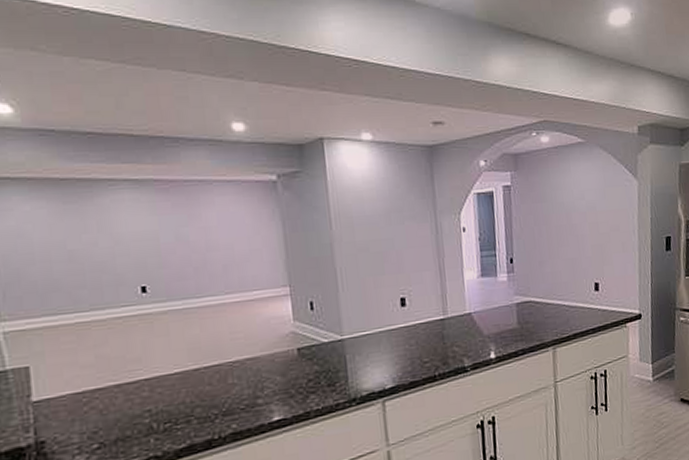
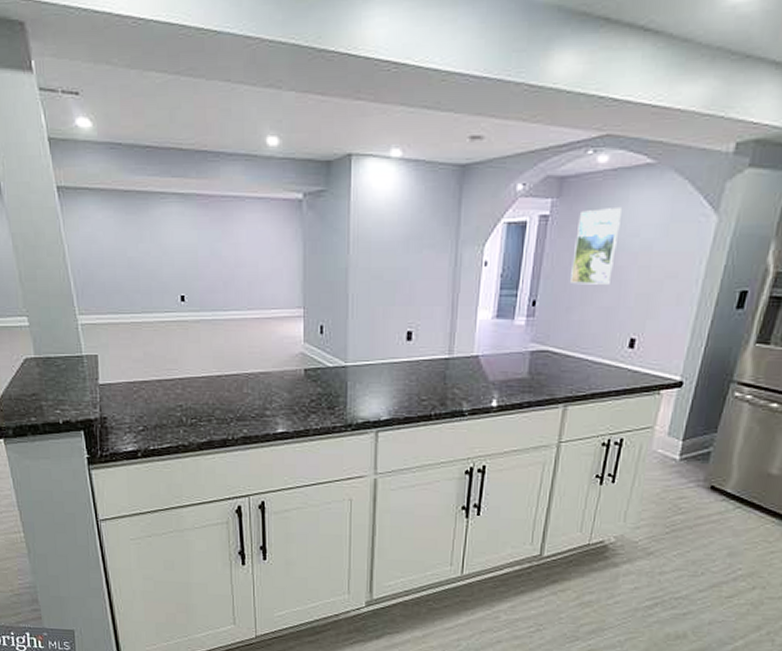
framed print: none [535,177,570,242] -> present [571,208,623,285]

